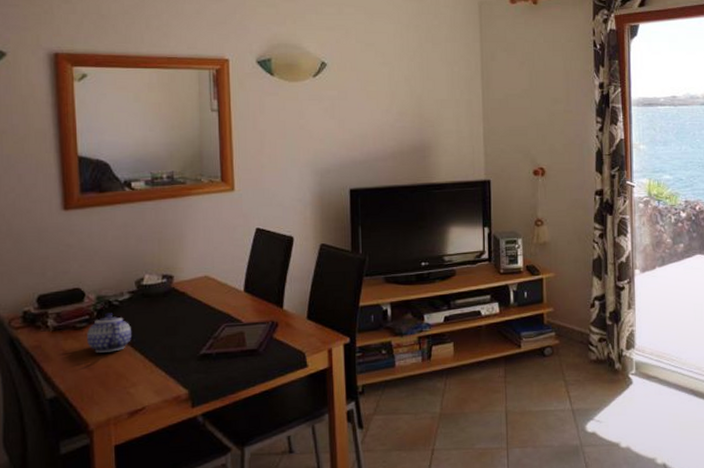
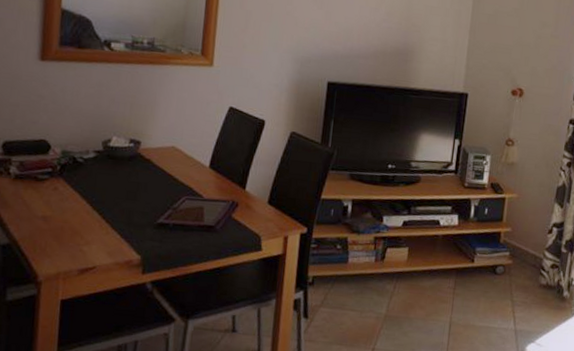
teapot: present [87,313,131,353] -> none [47,168,92,208]

